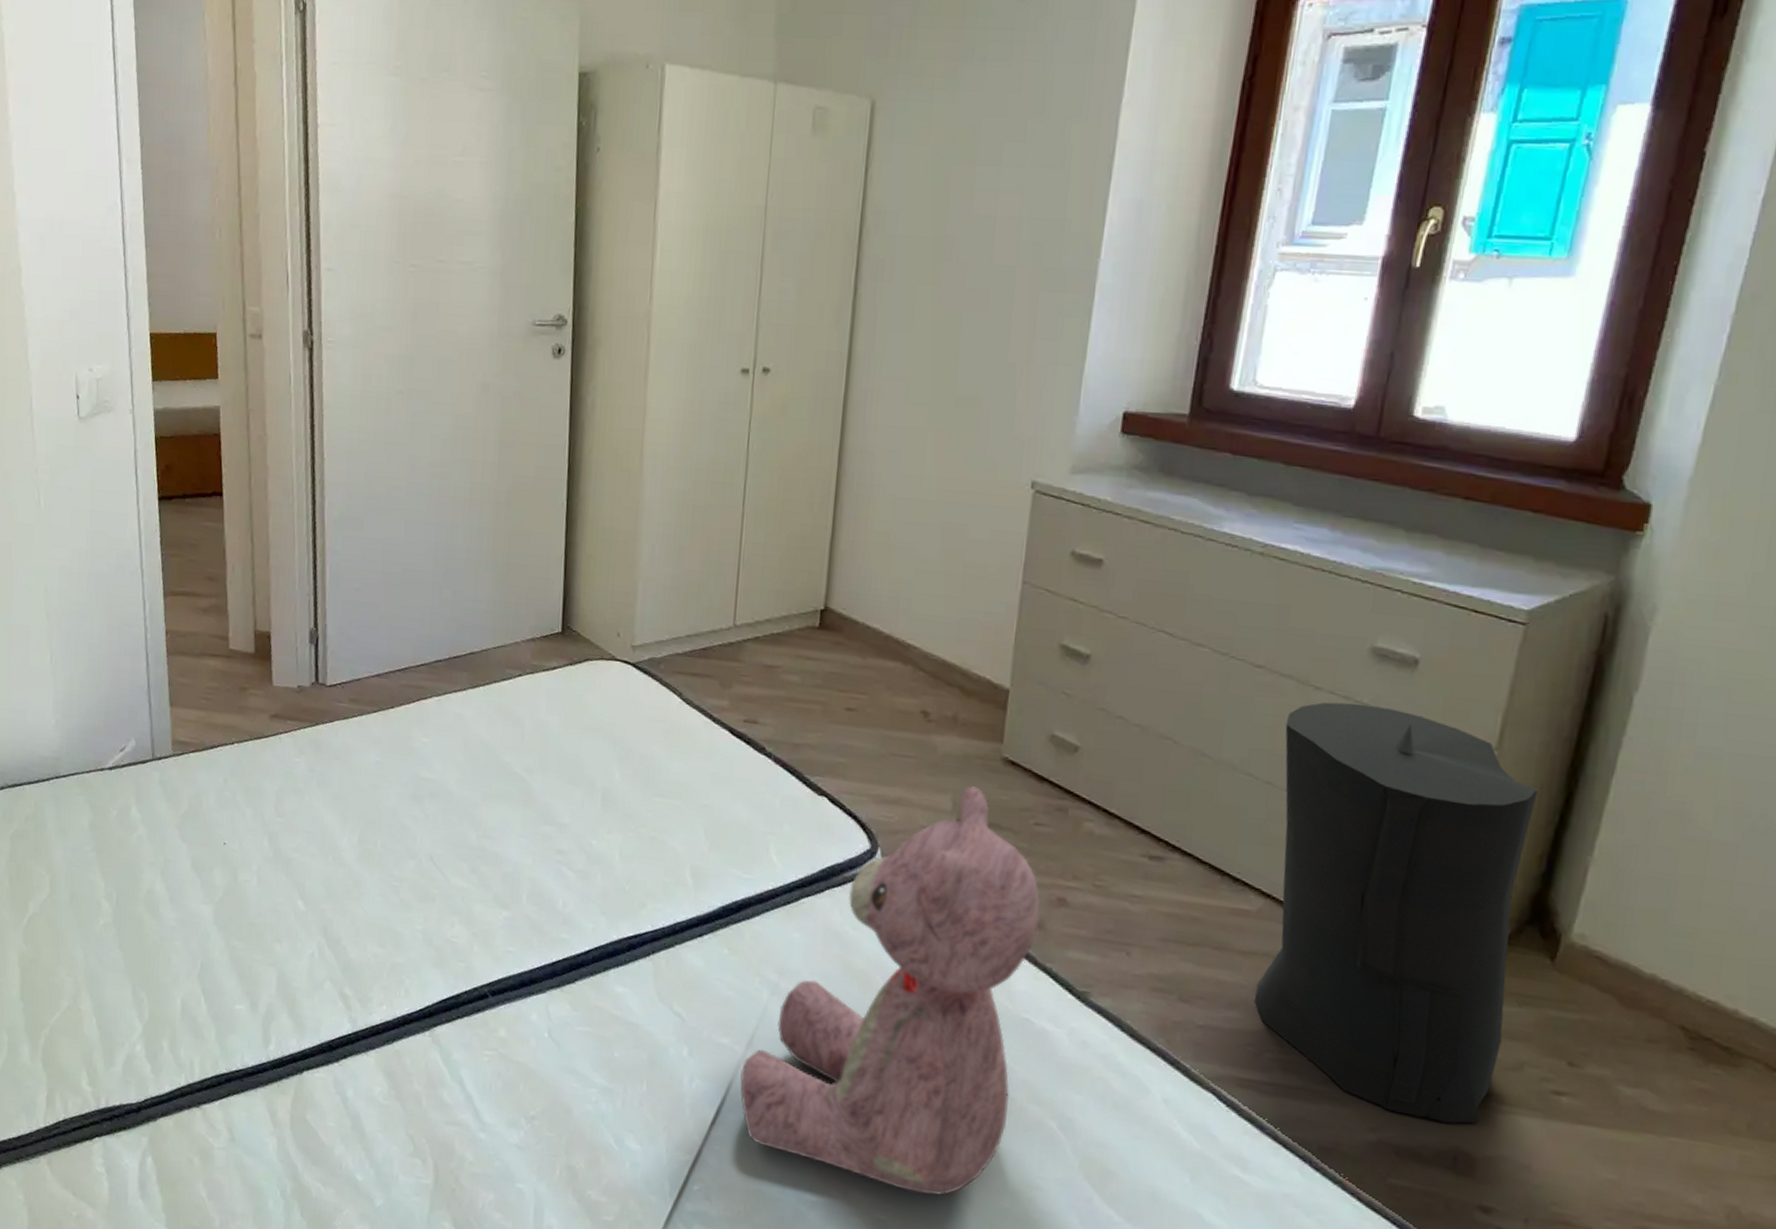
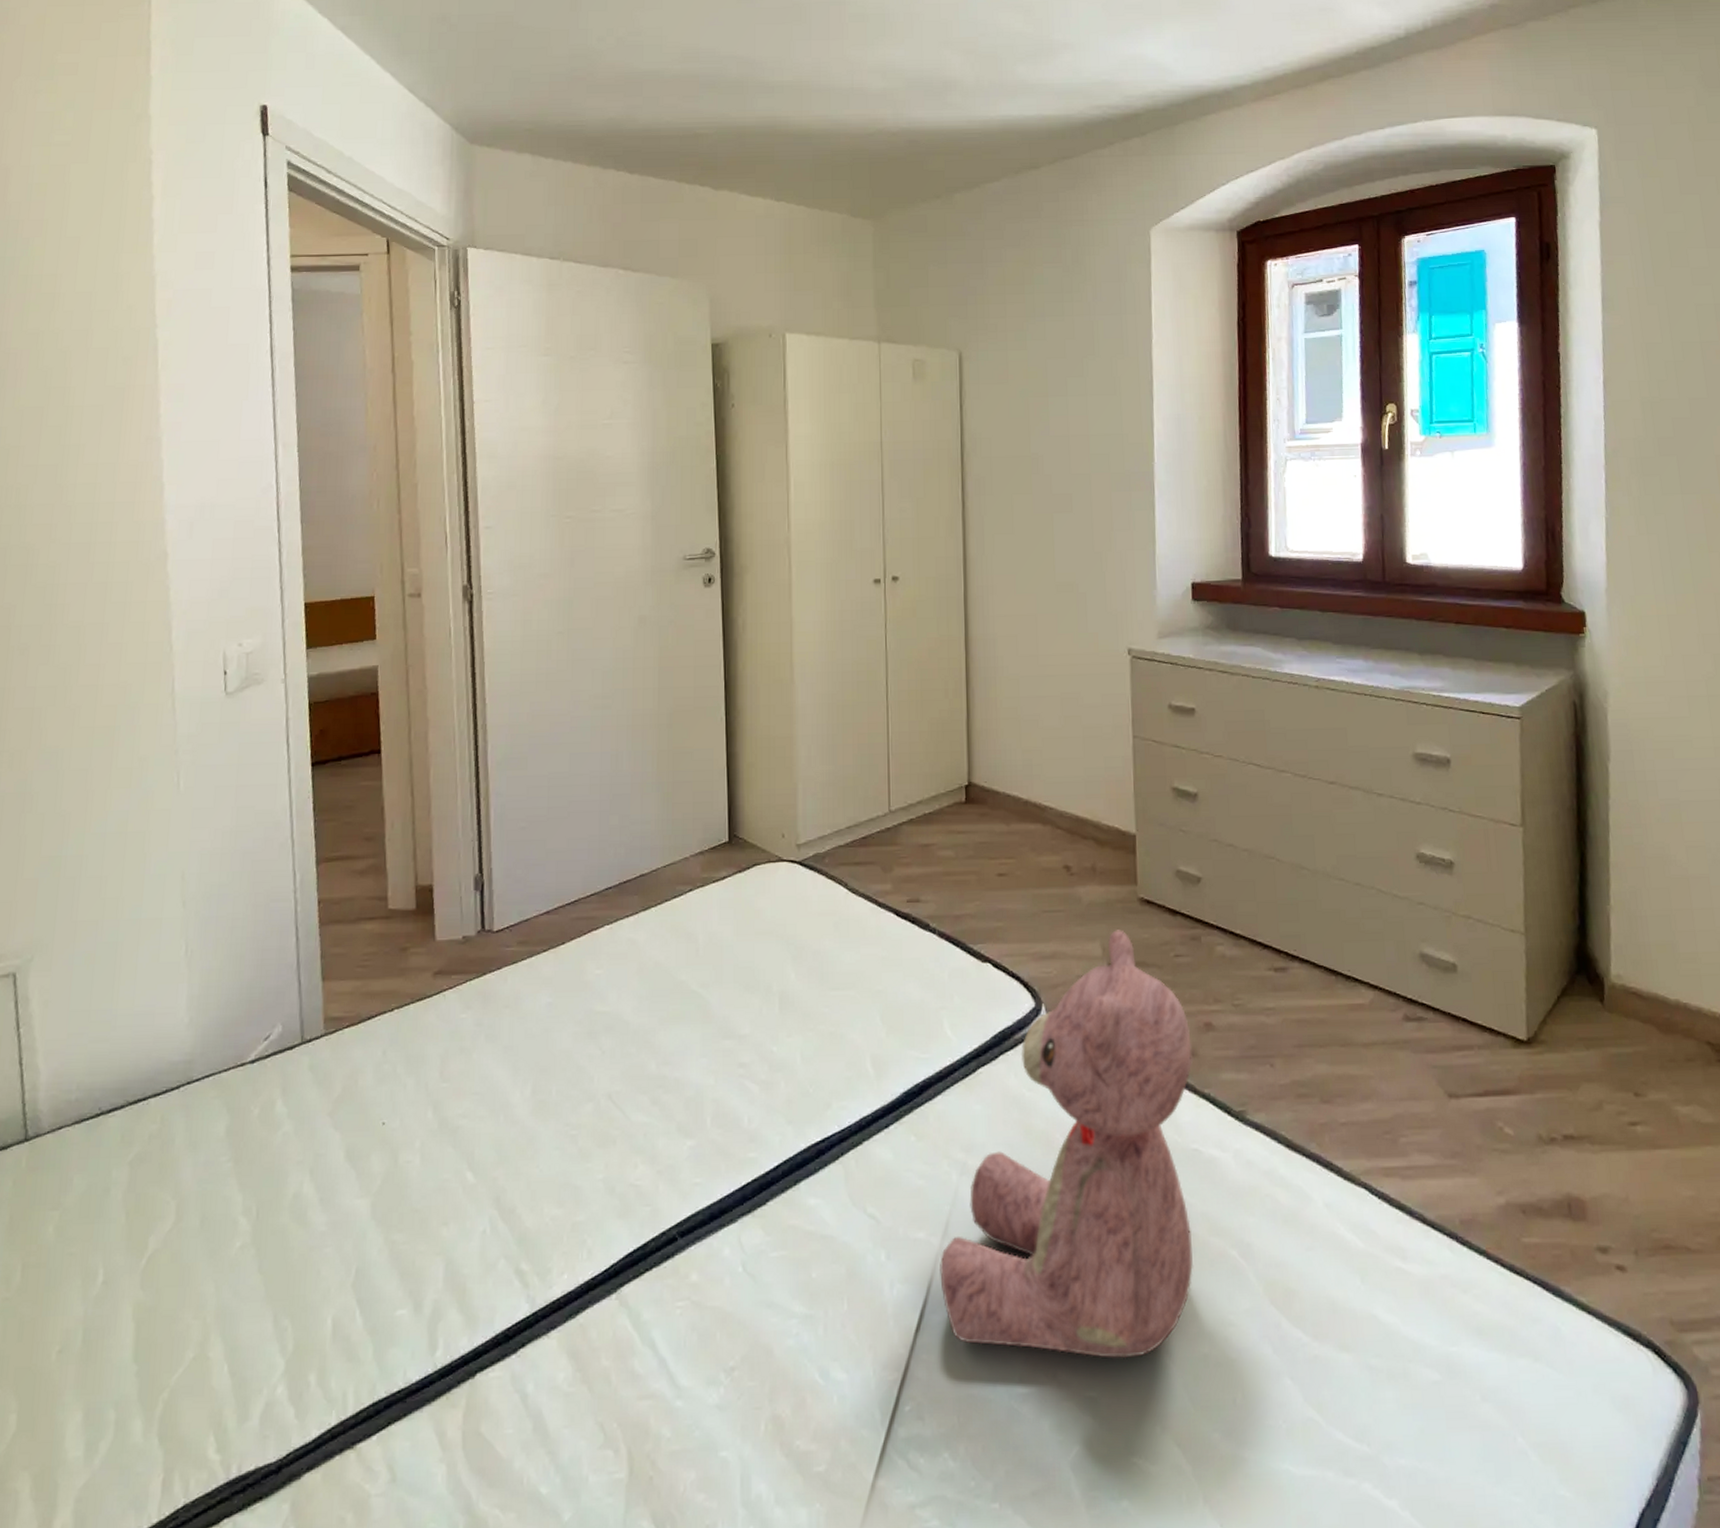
trash can: present [1253,702,1538,1124] -> none [1361,803,1582,1173]

